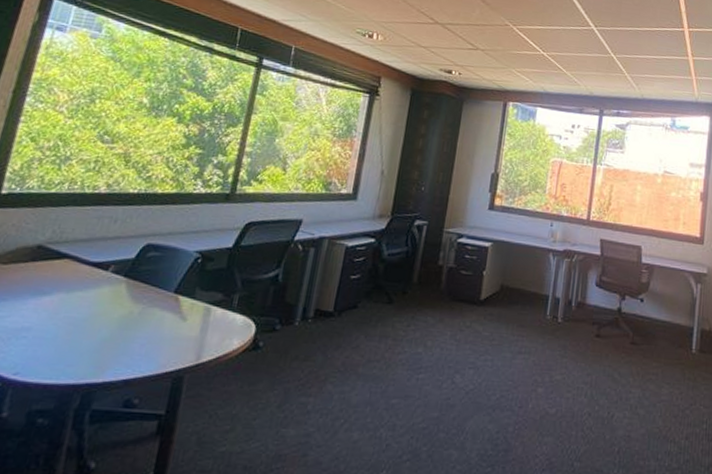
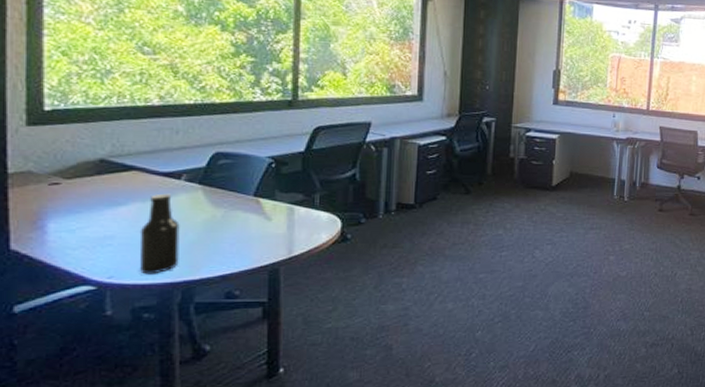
beer bottle: none [46,284,97,373] -> present [139,193,180,274]

